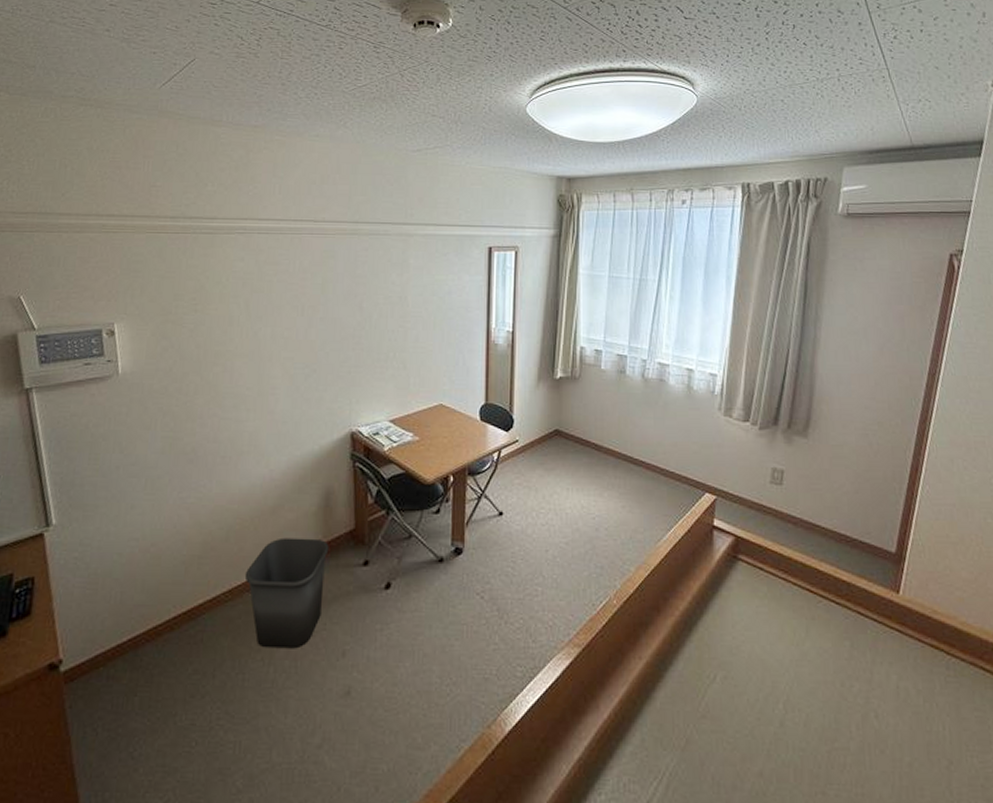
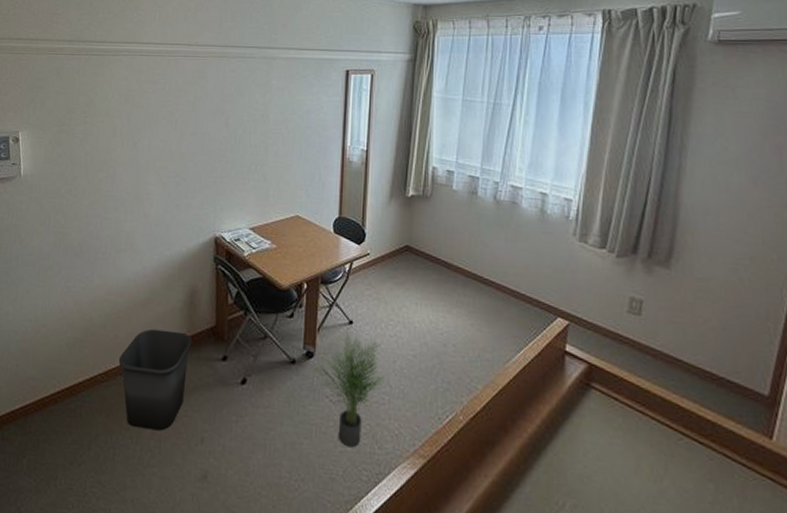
potted plant: none [459,523,537,644] -> present [310,331,384,448]

